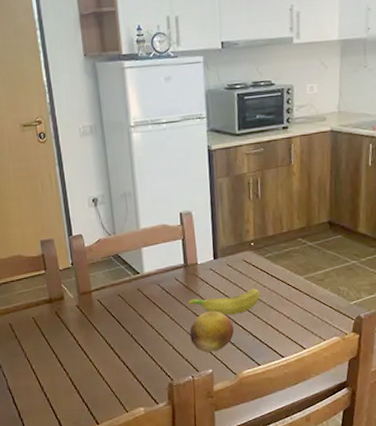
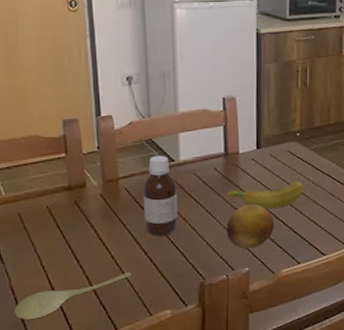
spoon: none [12,374,108,415] -> present [14,272,131,319]
bottle: none [112,268,146,342] -> present [142,155,178,236]

